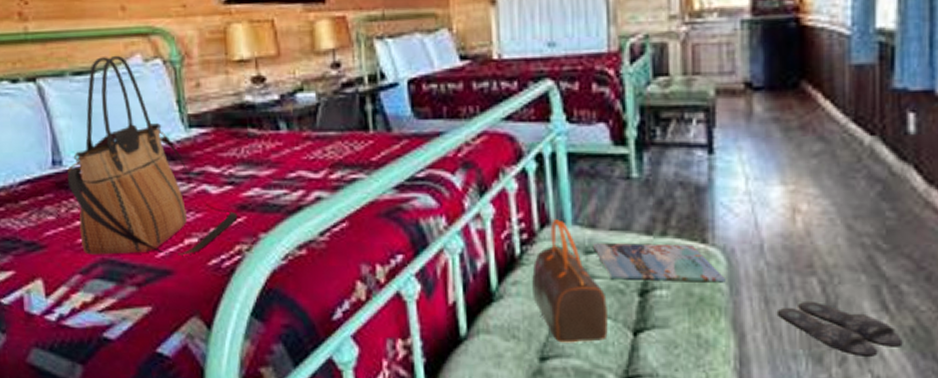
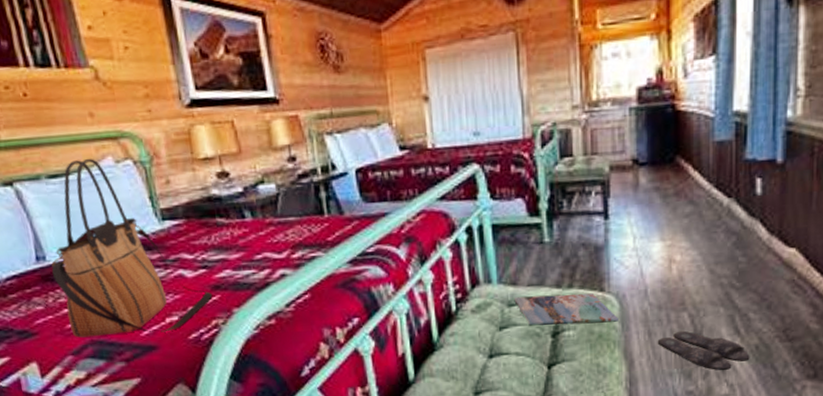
handbag: present [531,219,608,343] -> none [465,280,528,379]

